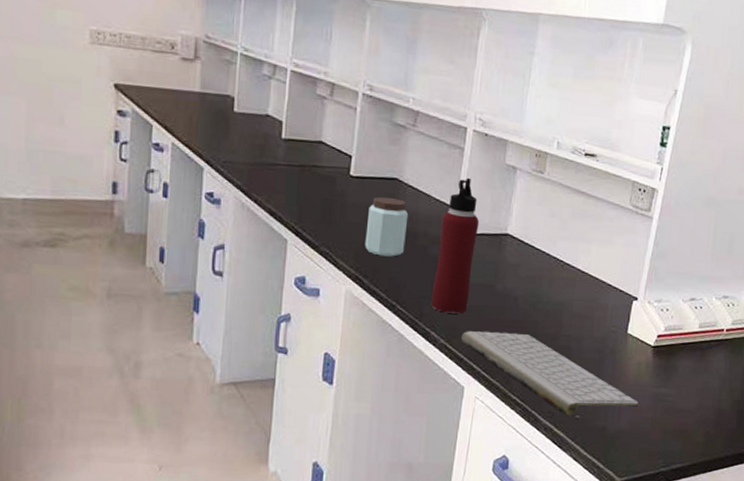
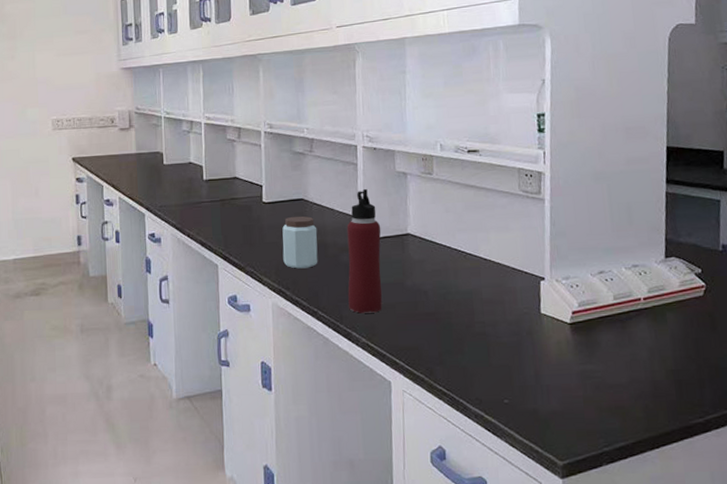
keyboard: present [461,331,638,416] -> none [381,324,566,401]

